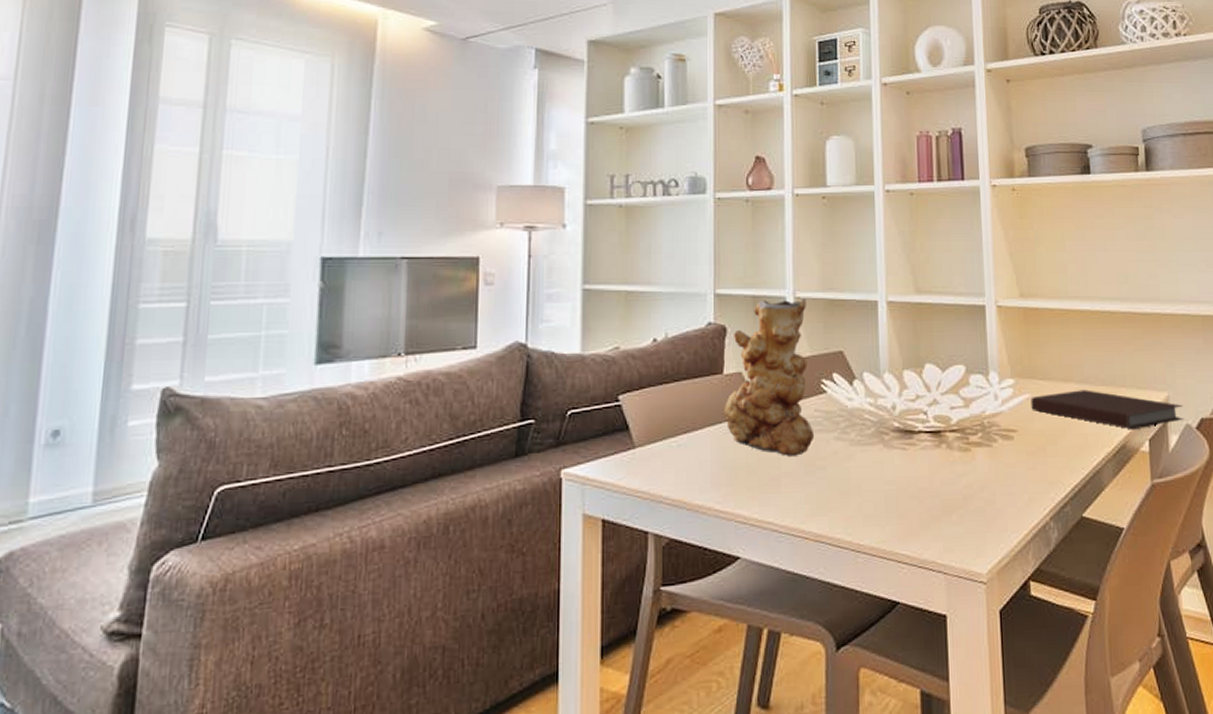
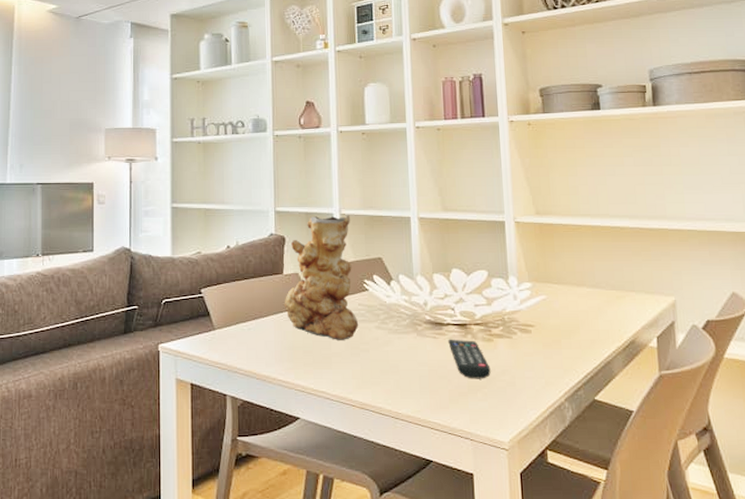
remote control: none [919,449,968,499] -> present [448,339,491,379]
notebook: present [1031,389,1185,430] -> none [546,293,691,328]

